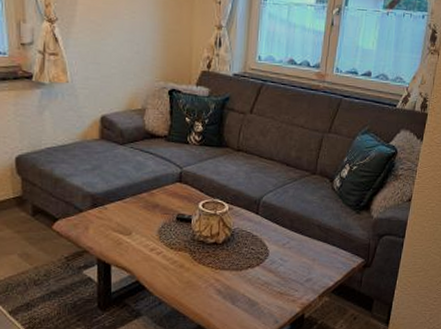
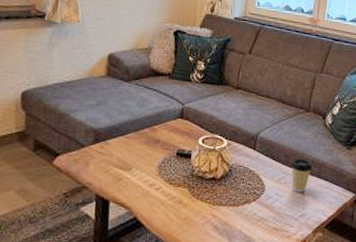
coffee cup: none [296,223,320,257] -> present [291,158,313,192]

